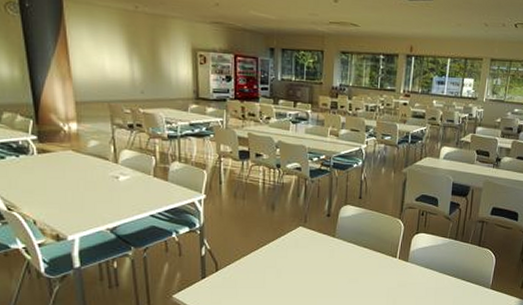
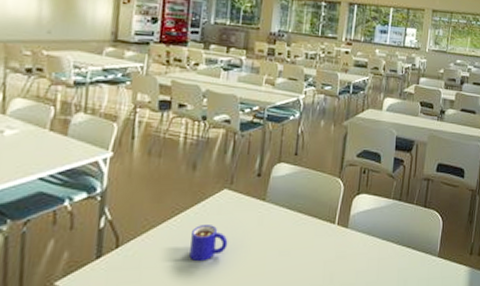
mug: none [275,256,305,285] -> present [189,225,228,262]

